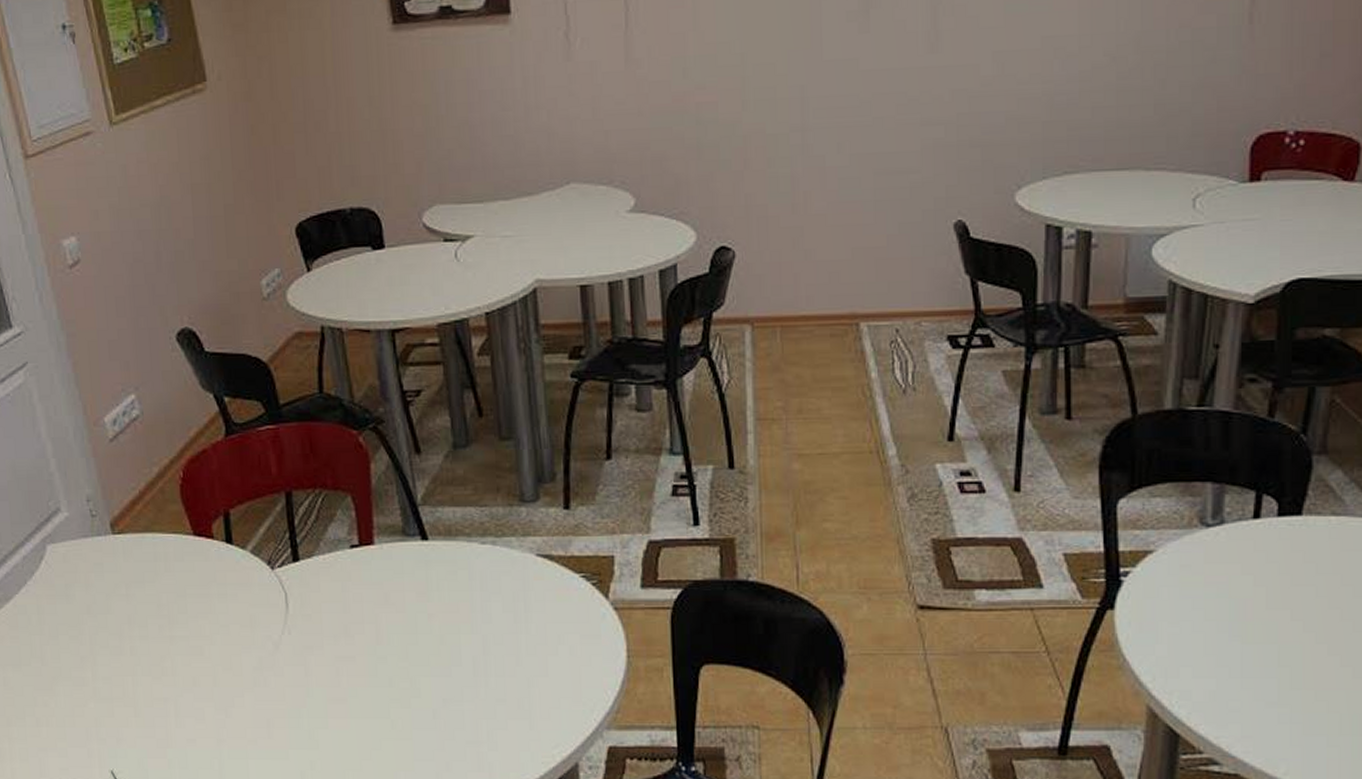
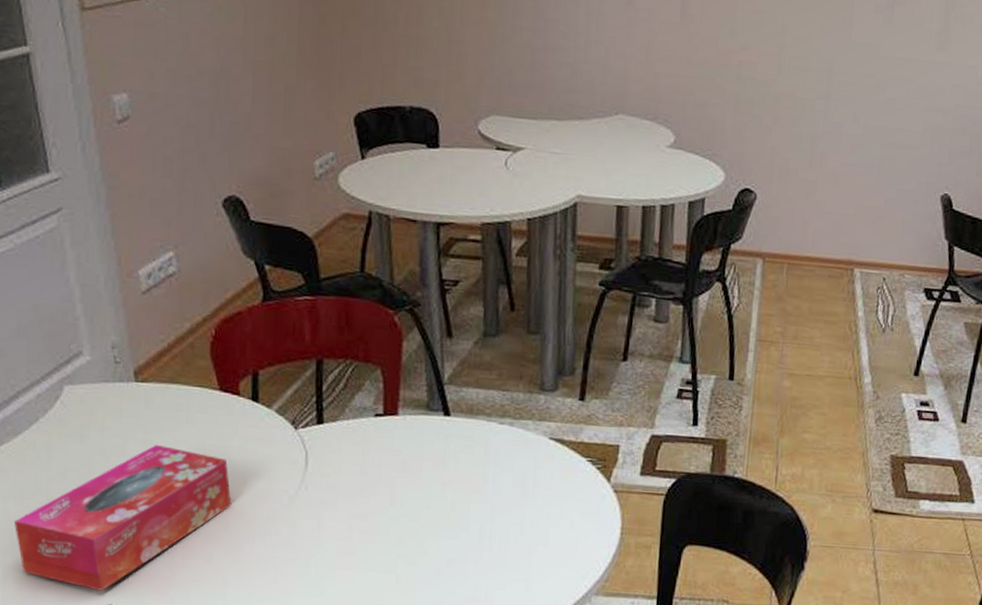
tissue box: none [14,598,218,757] -> present [13,444,232,591]

